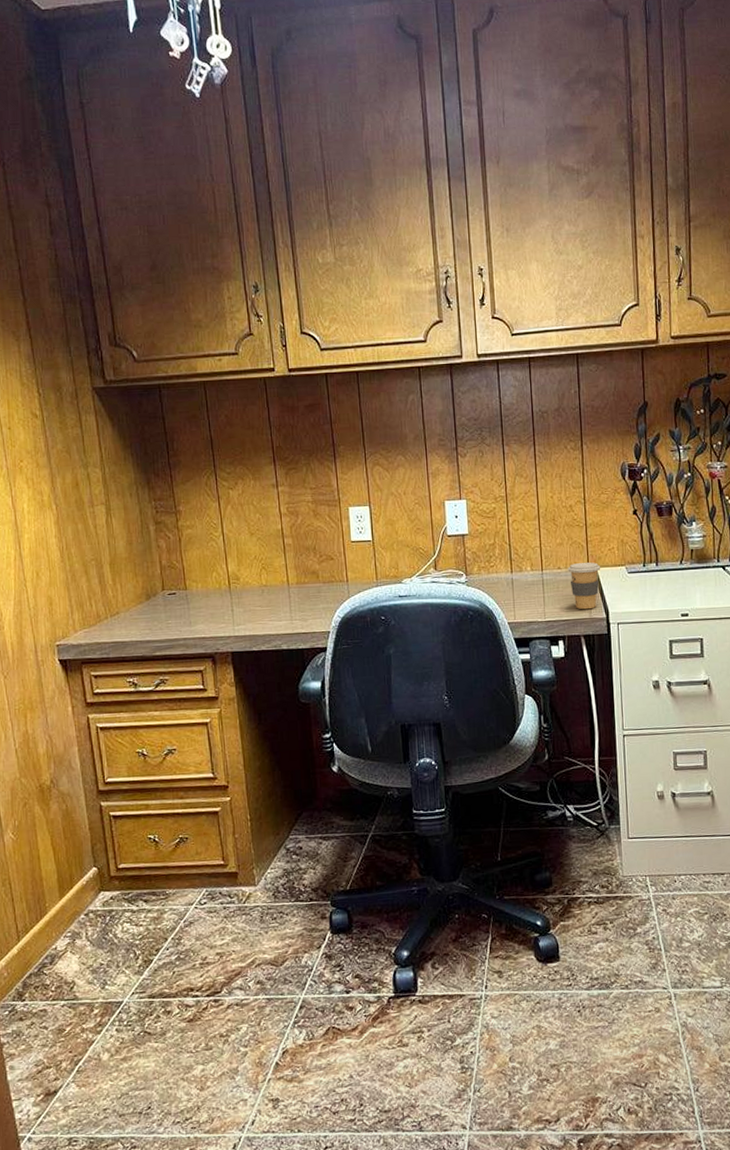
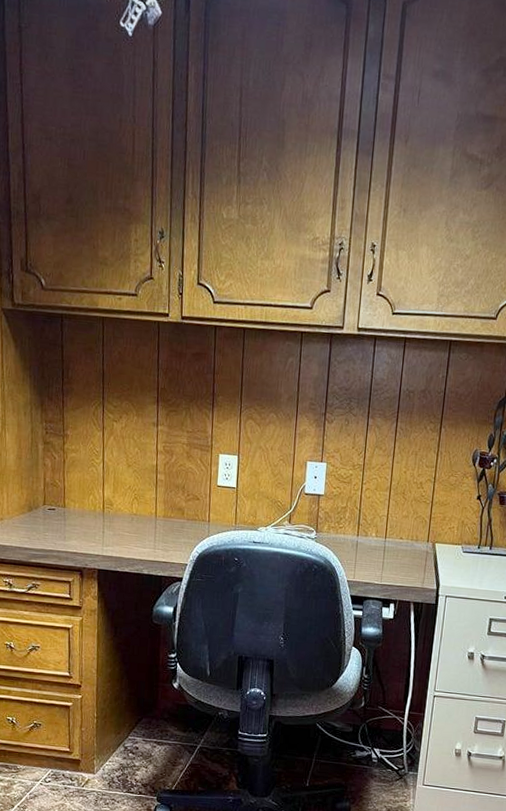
coffee cup: present [568,562,601,610] -> none [409,536,439,580]

